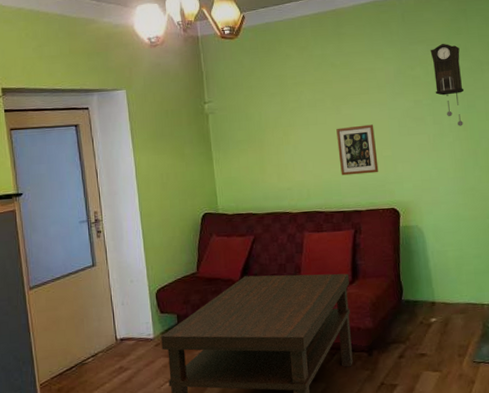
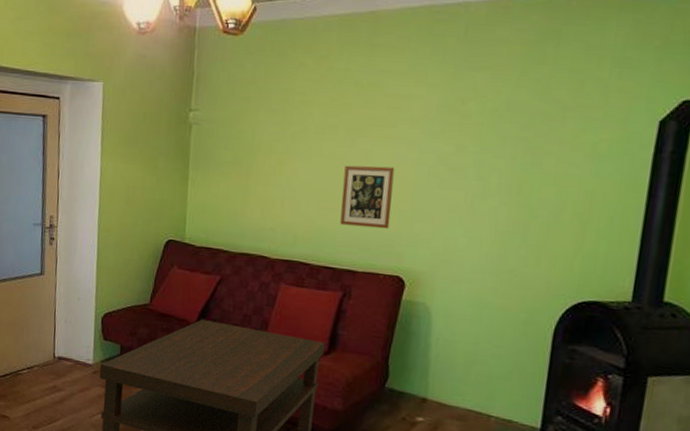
pendulum clock: present [430,44,465,126] -> none [488,74,538,188]

